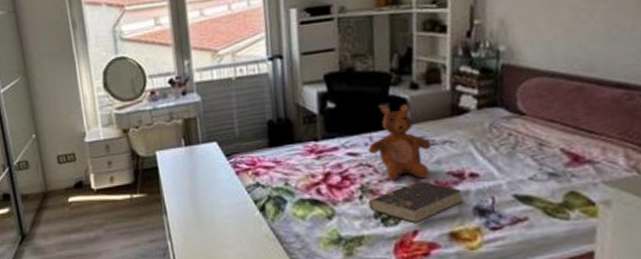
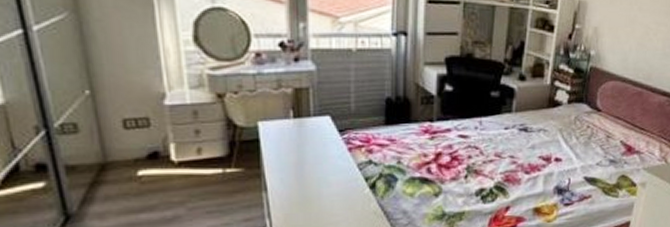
teddy bear: present [368,104,431,180] -> none [477,93,529,162]
book: present [368,181,464,224] -> none [472,164,548,201]

